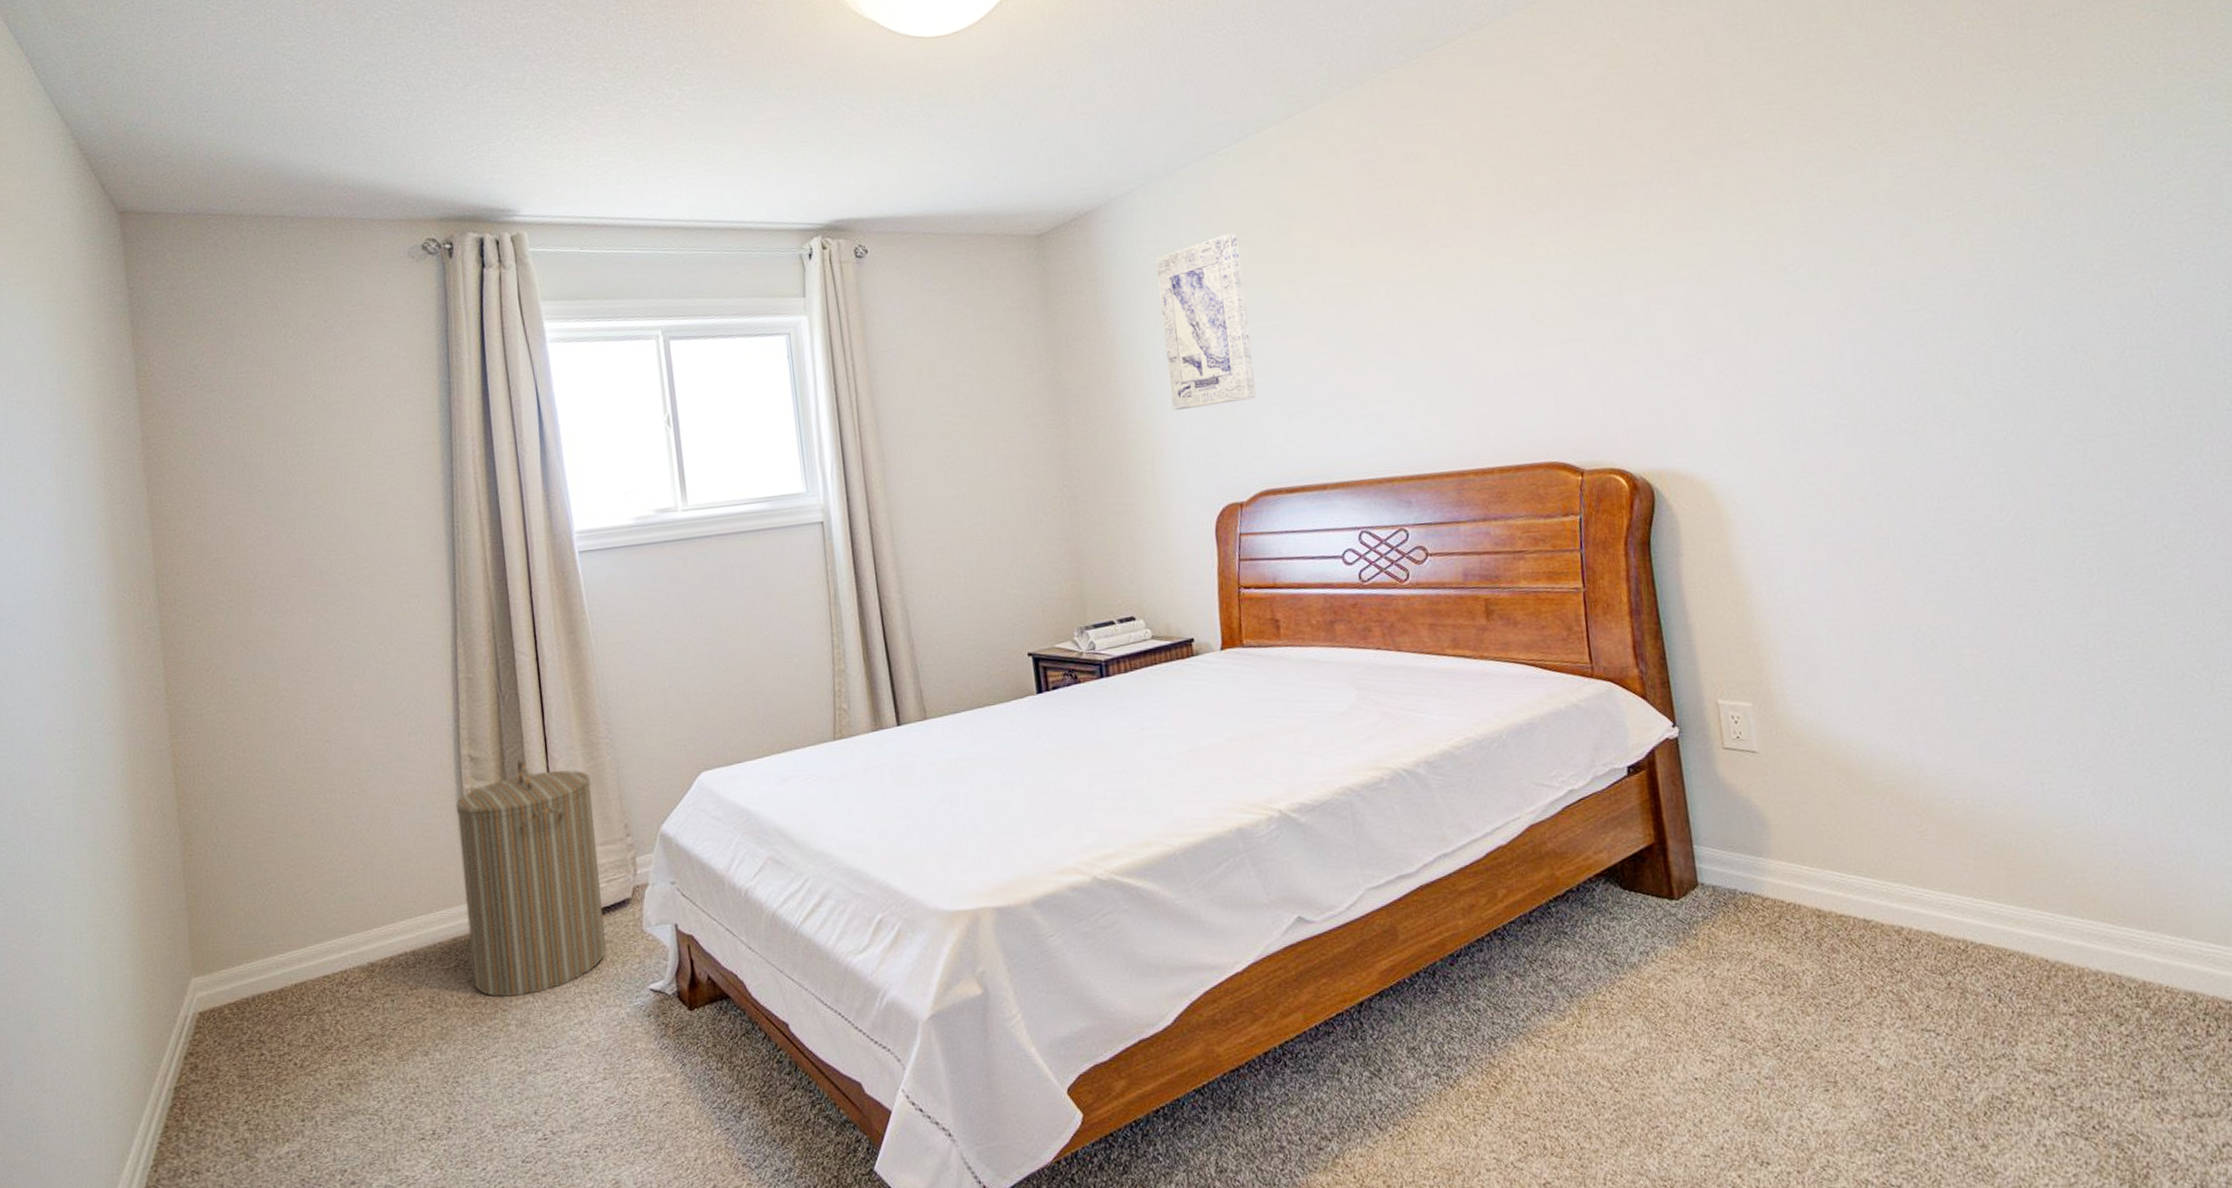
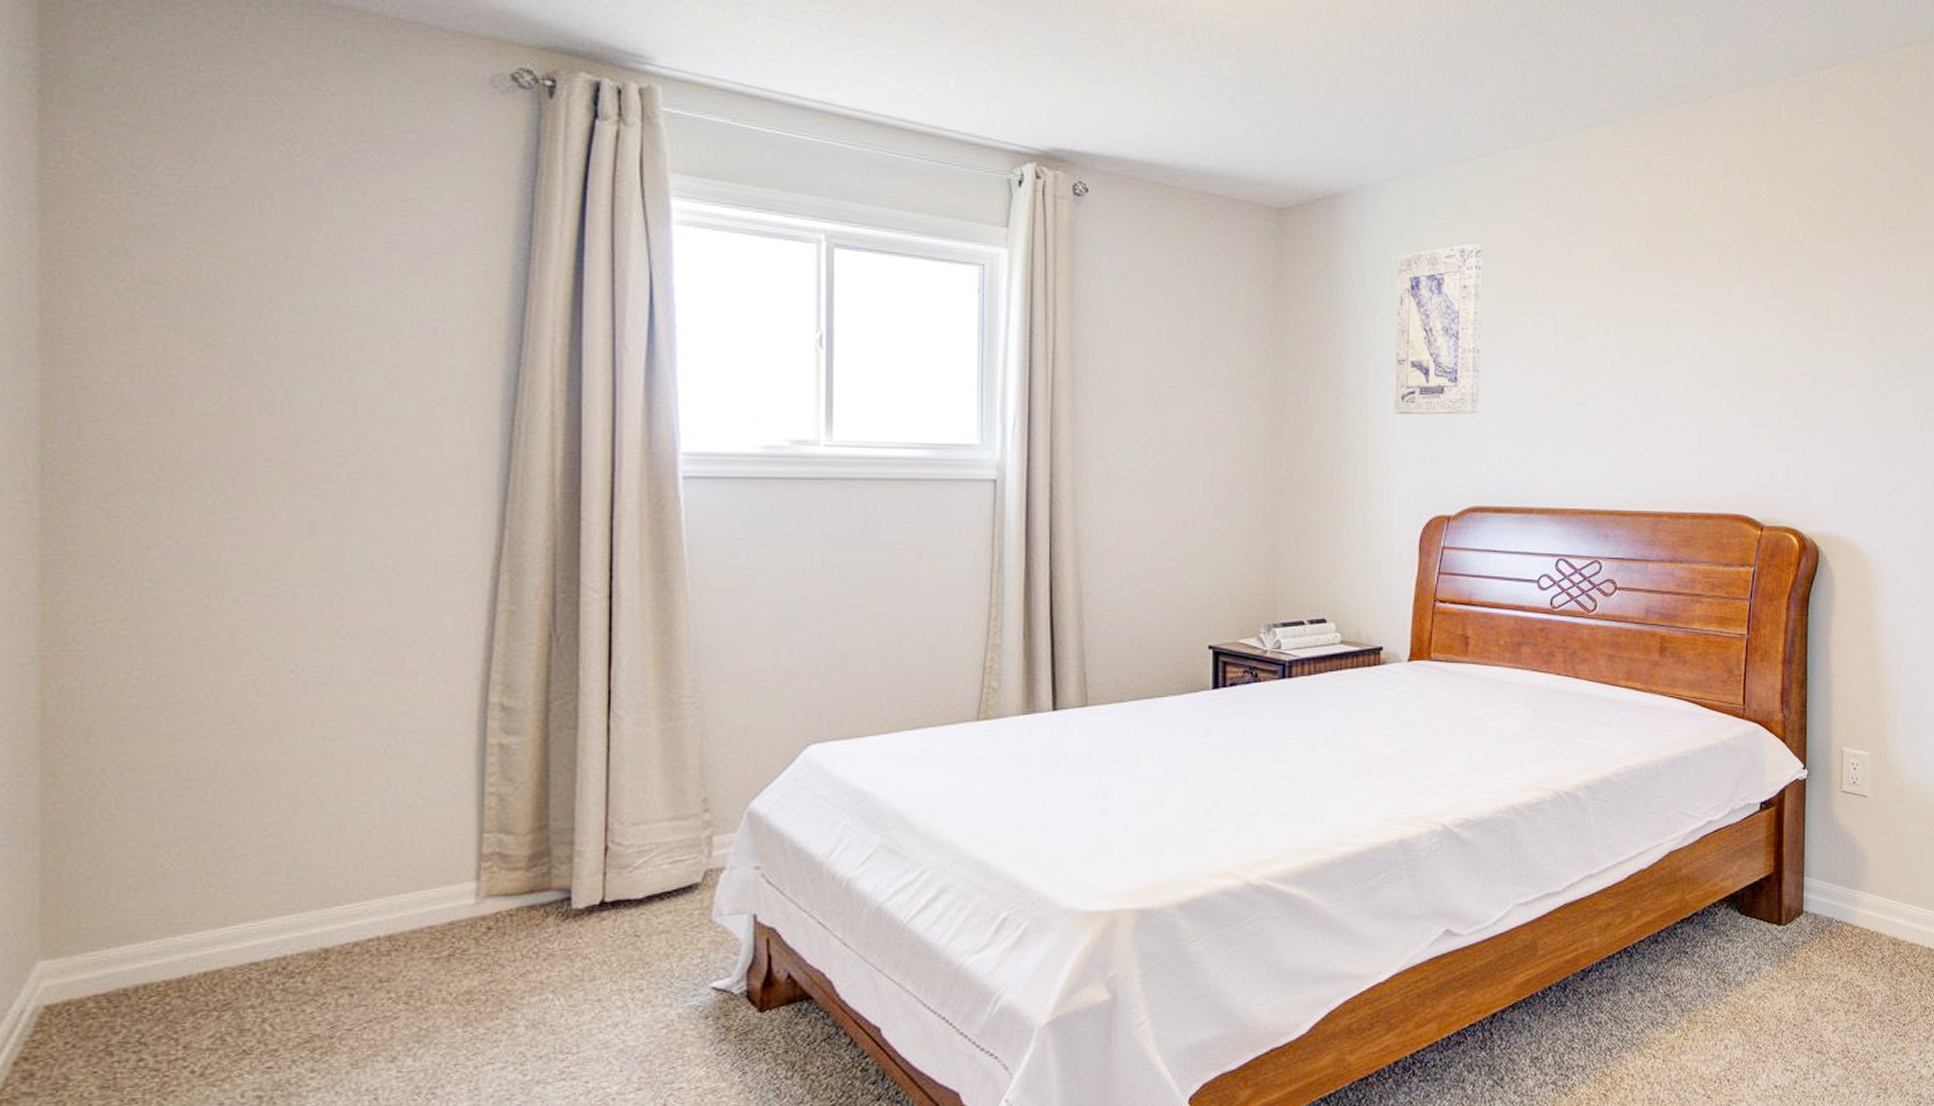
laundry hamper: present [455,759,606,998] -> none [472,713,664,994]

